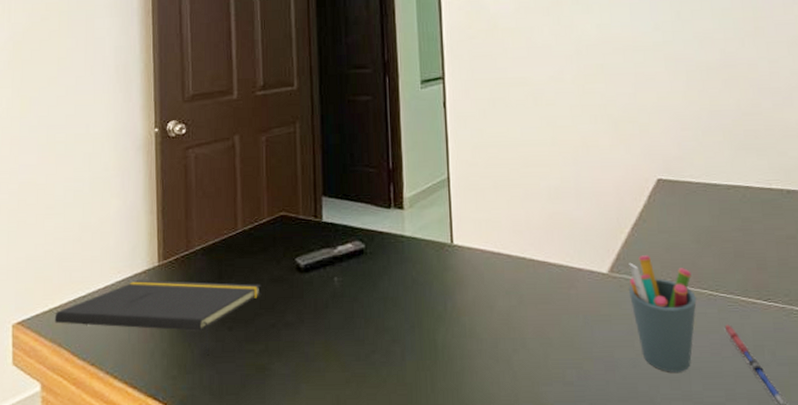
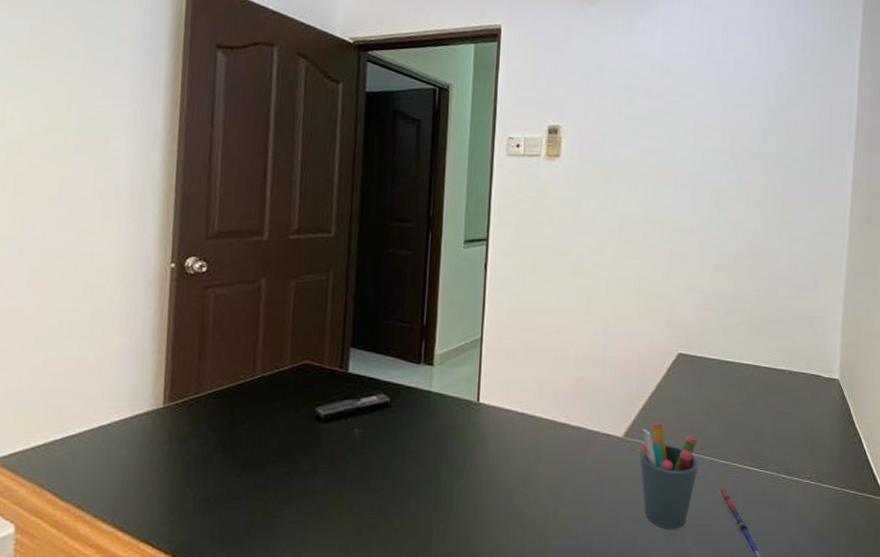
notepad: present [54,280,262,354] -> none [36,421,277,500]

